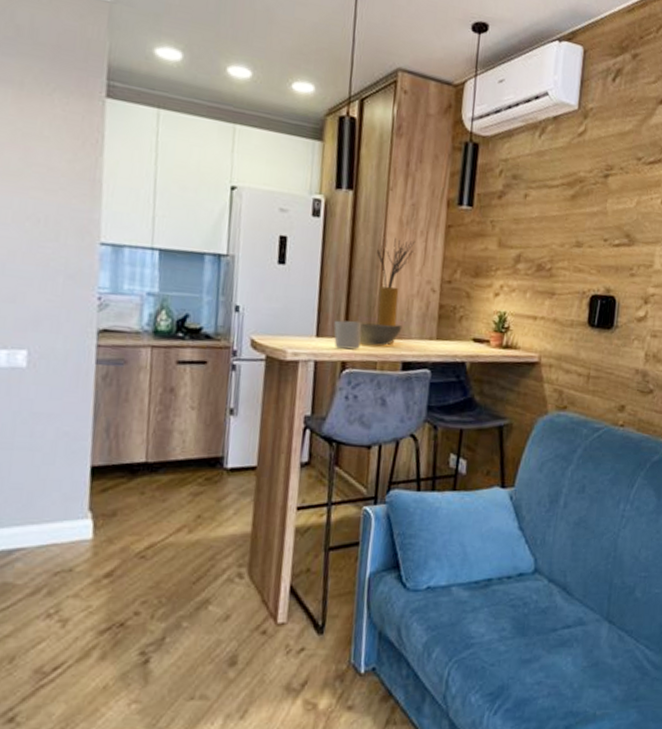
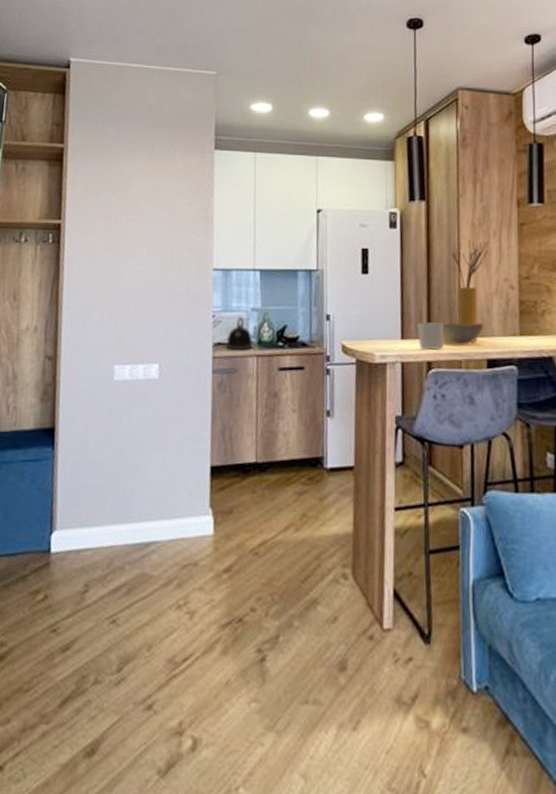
kettle: none [113,300,148,341] -> present [225,316,253,352]

